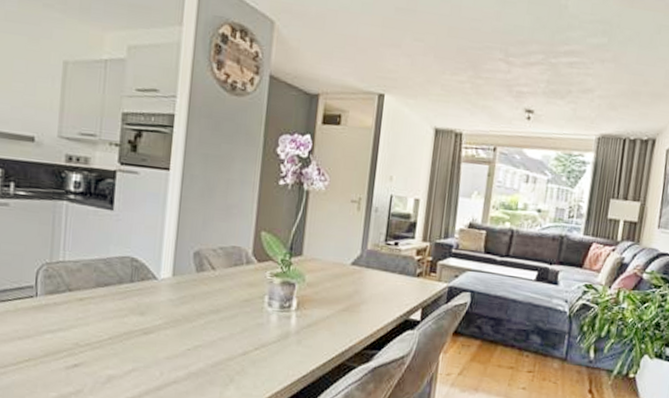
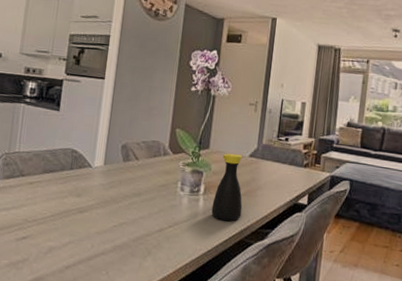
bottle: none [306,261,343,341] -> present [211,153,243,221]

